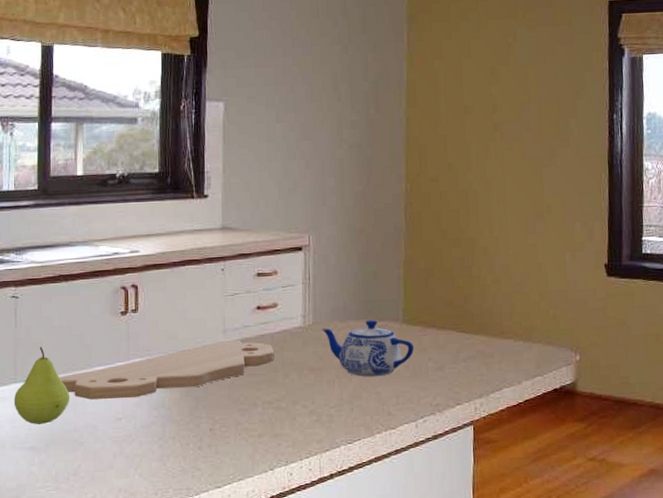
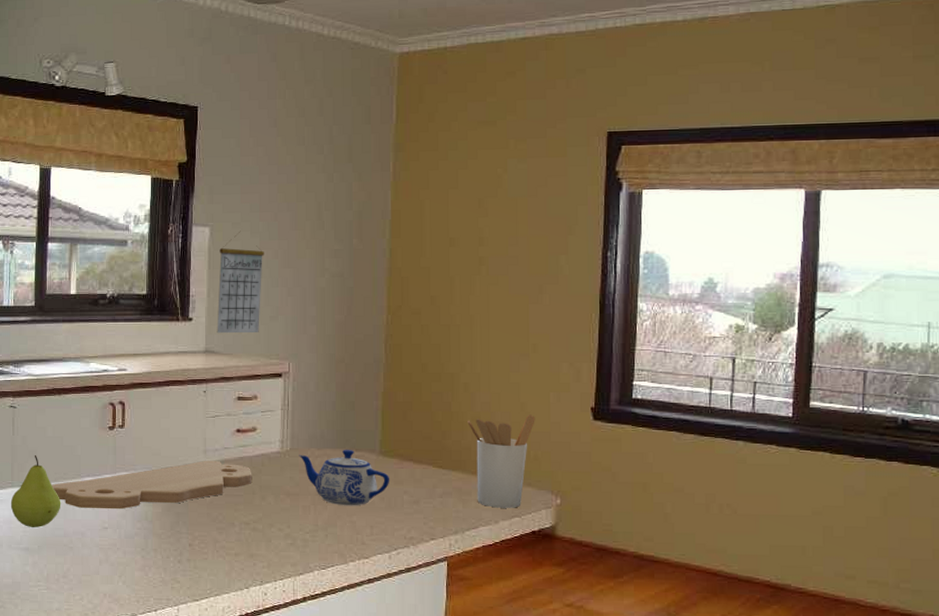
calendar: none [233,104,281,210] -> present [217,231,264,334]
utensil holder: none [488,274,553,369] -> present [467,414,535,508]

